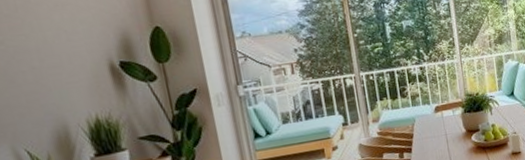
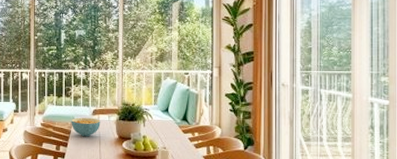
cereal bowl: none [412,115,445,138] -> present [71,117,101,137]

